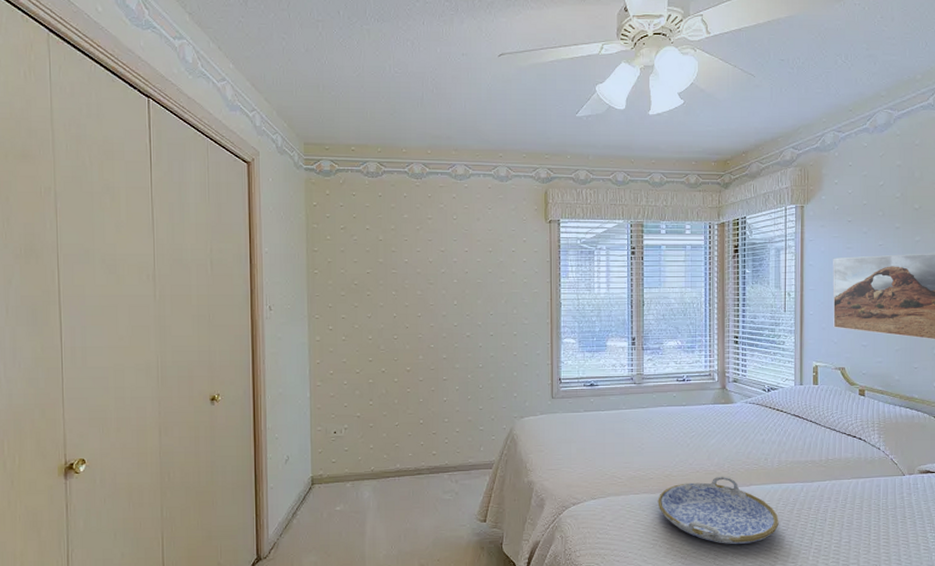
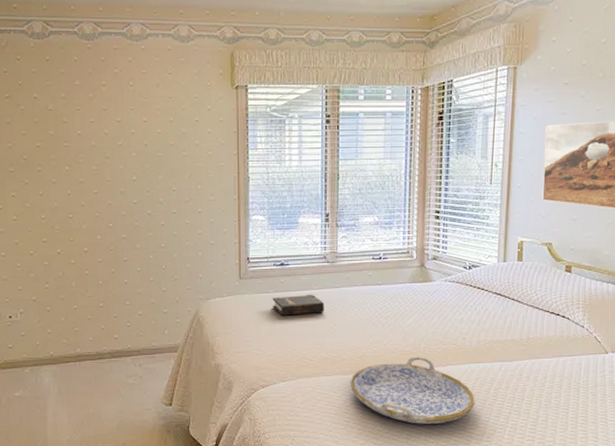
hardback book: none [582,413,633,434] -> present [272,294,325,316]

